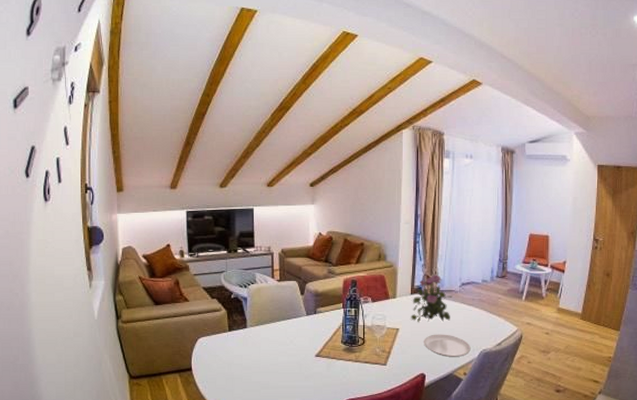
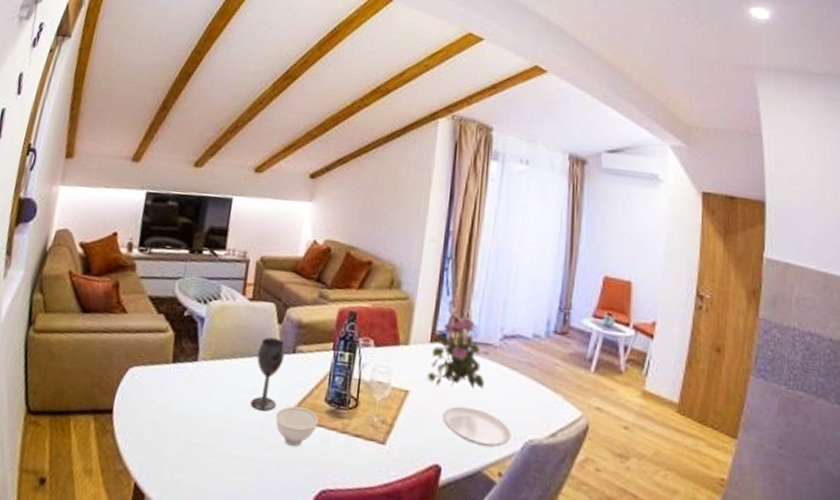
wine glass: none [289,305,309,355] -> present [250,337,285,411]
bowl: none [308,348,339,374] -> present [275,405,319,446]

